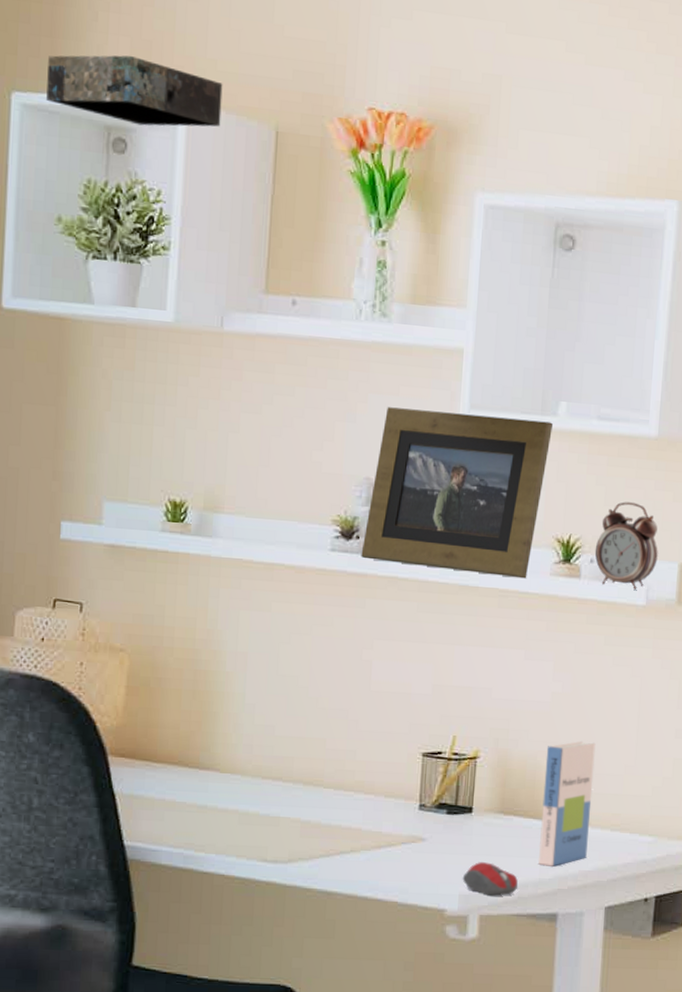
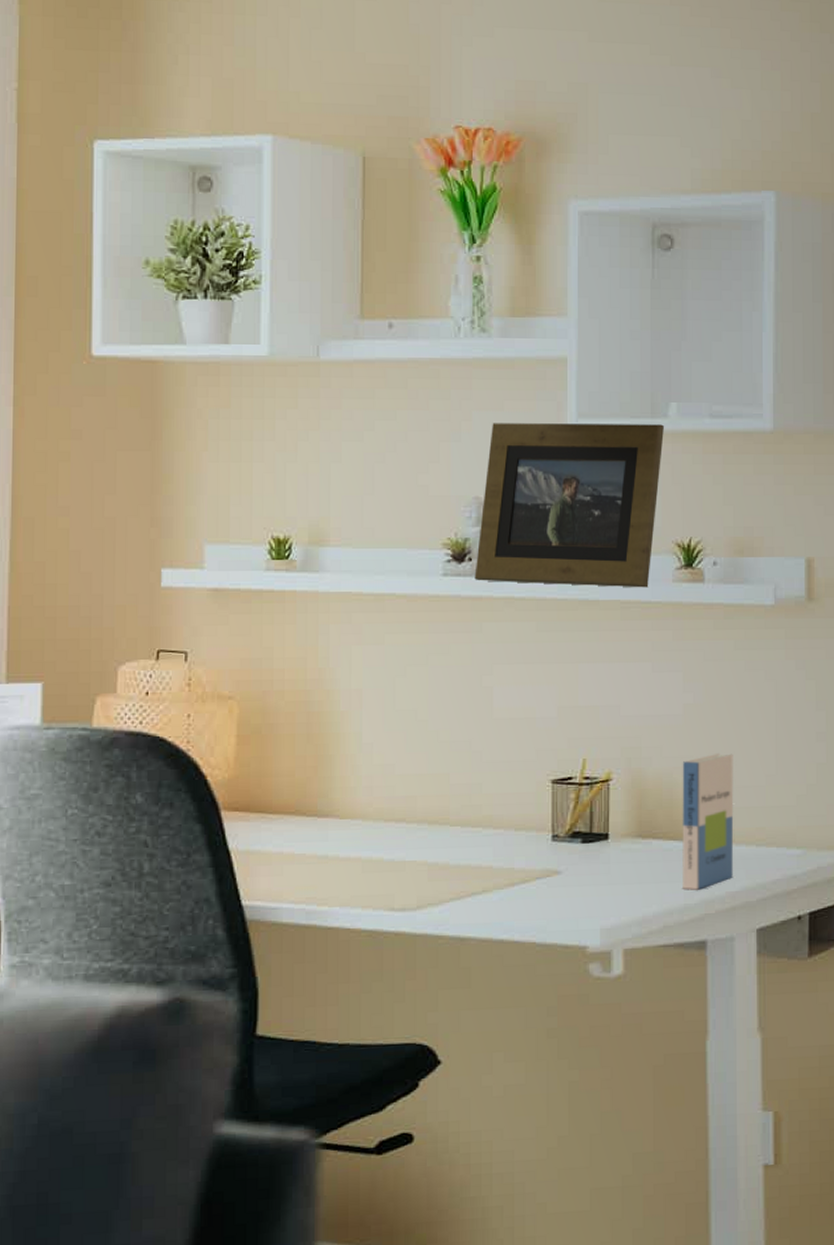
decorative box: present [46,55,223,127] -> none [129,94,307,163]
computer mouse: present [462,862,518,895] -> none [603,891,662,926]
alarm clock: present [594,501,658,590] -> none [717,499,783,589]

